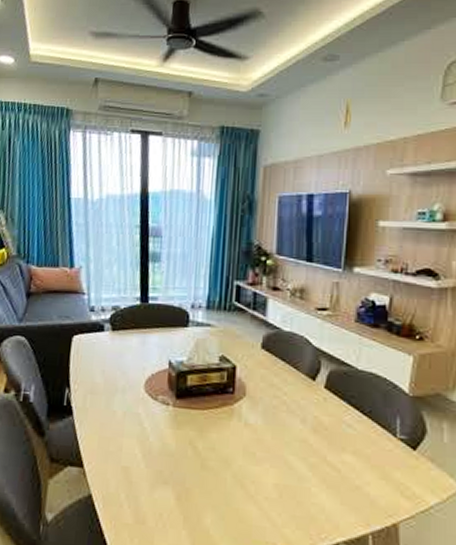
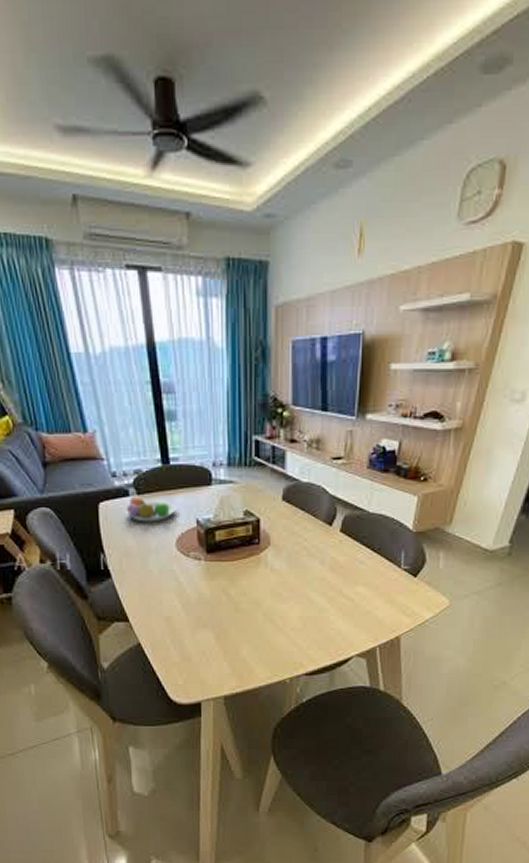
fruit bowl: none [98,332,150,360] -> present [126,496,176,522]

